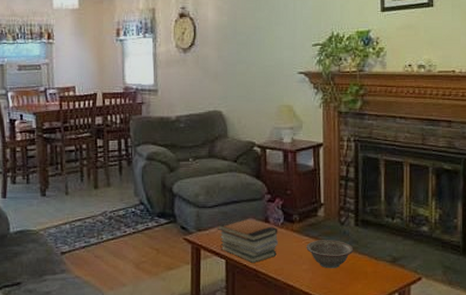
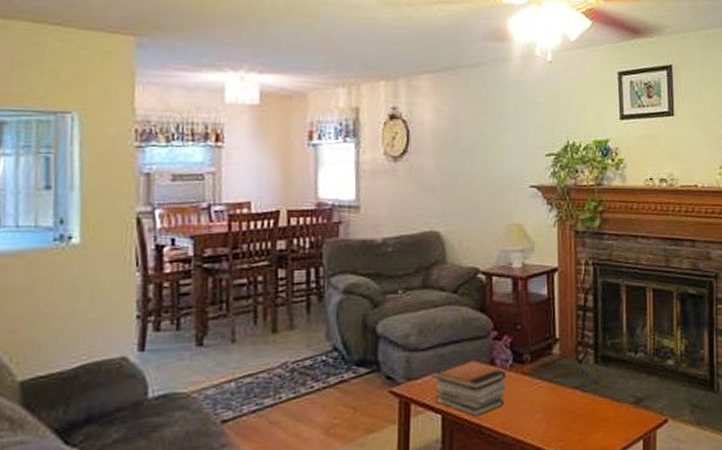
decorative bowl: present [306,240,354,269] -> none [539,381,593,417]

